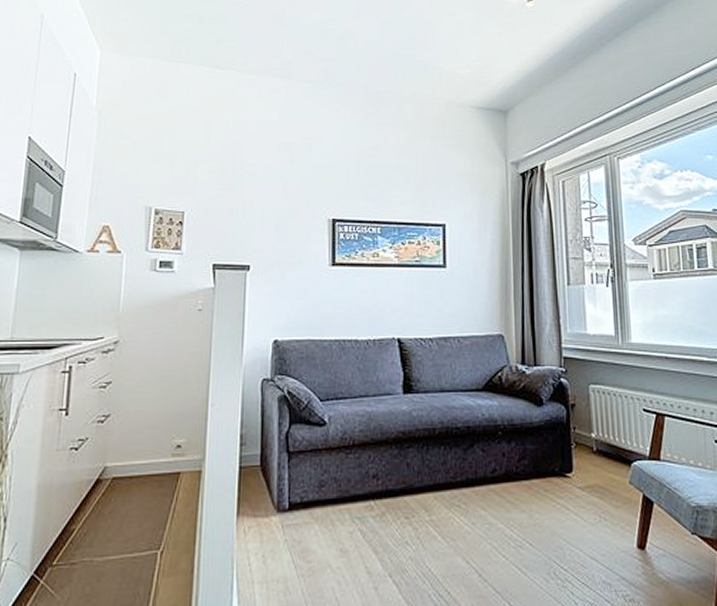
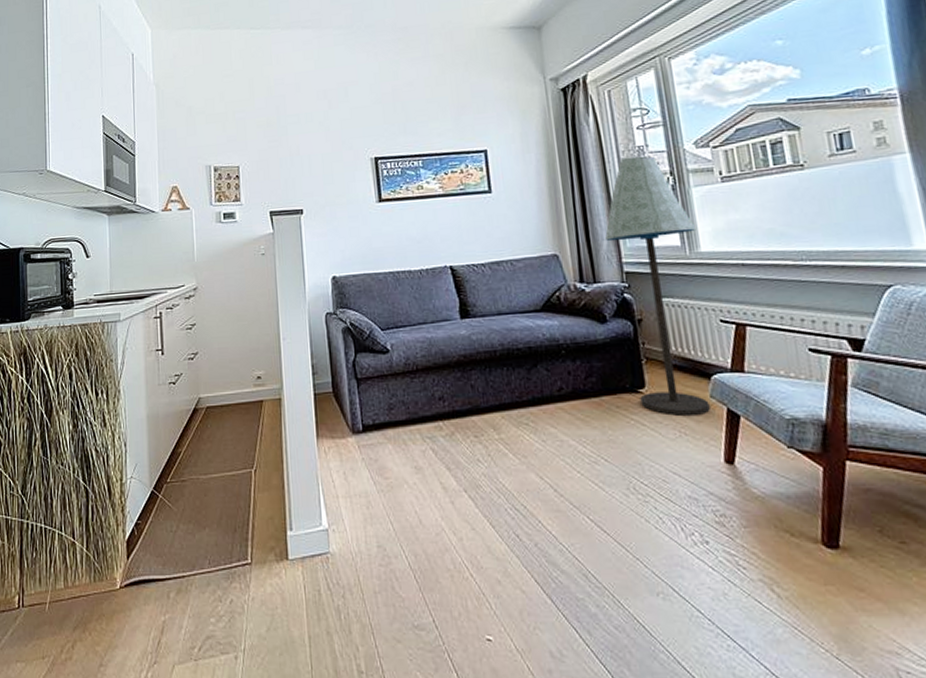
floor lamp: none [549,246,629,501] -> present [605,156,710,416]

